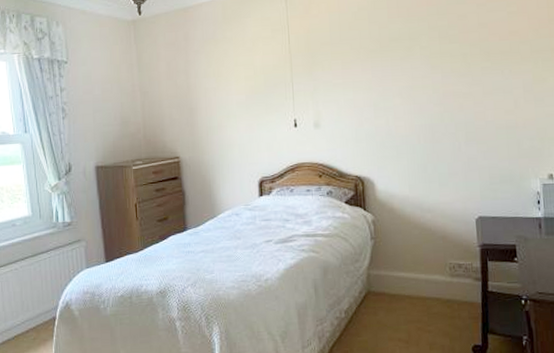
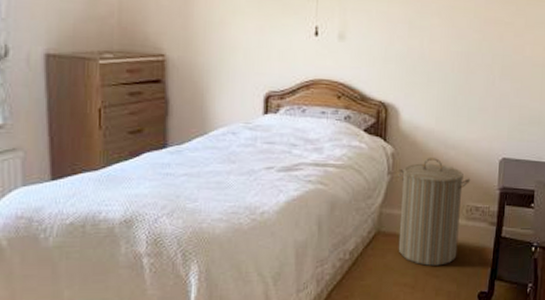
laundry hamper: none [379,222,450,322] -> present [397,158,471,266]

